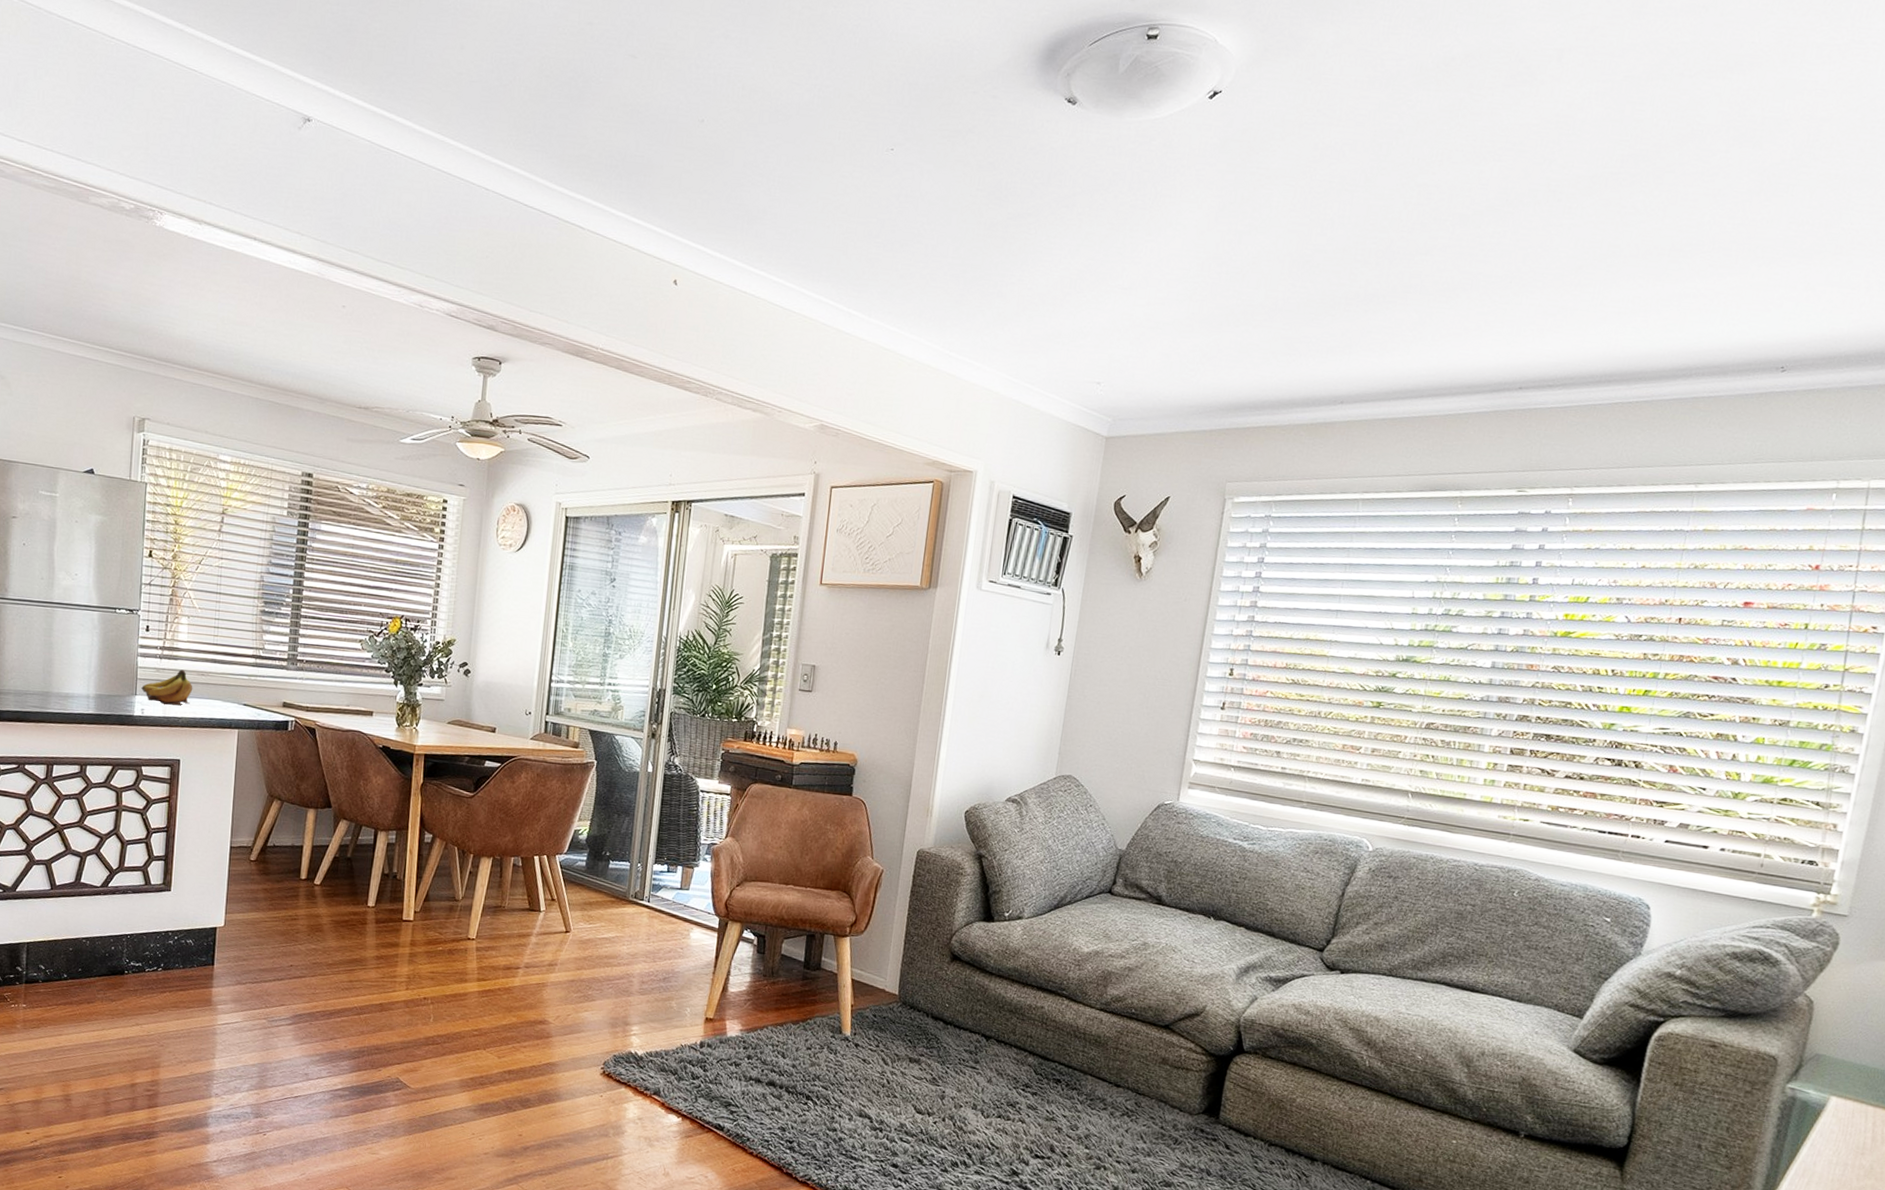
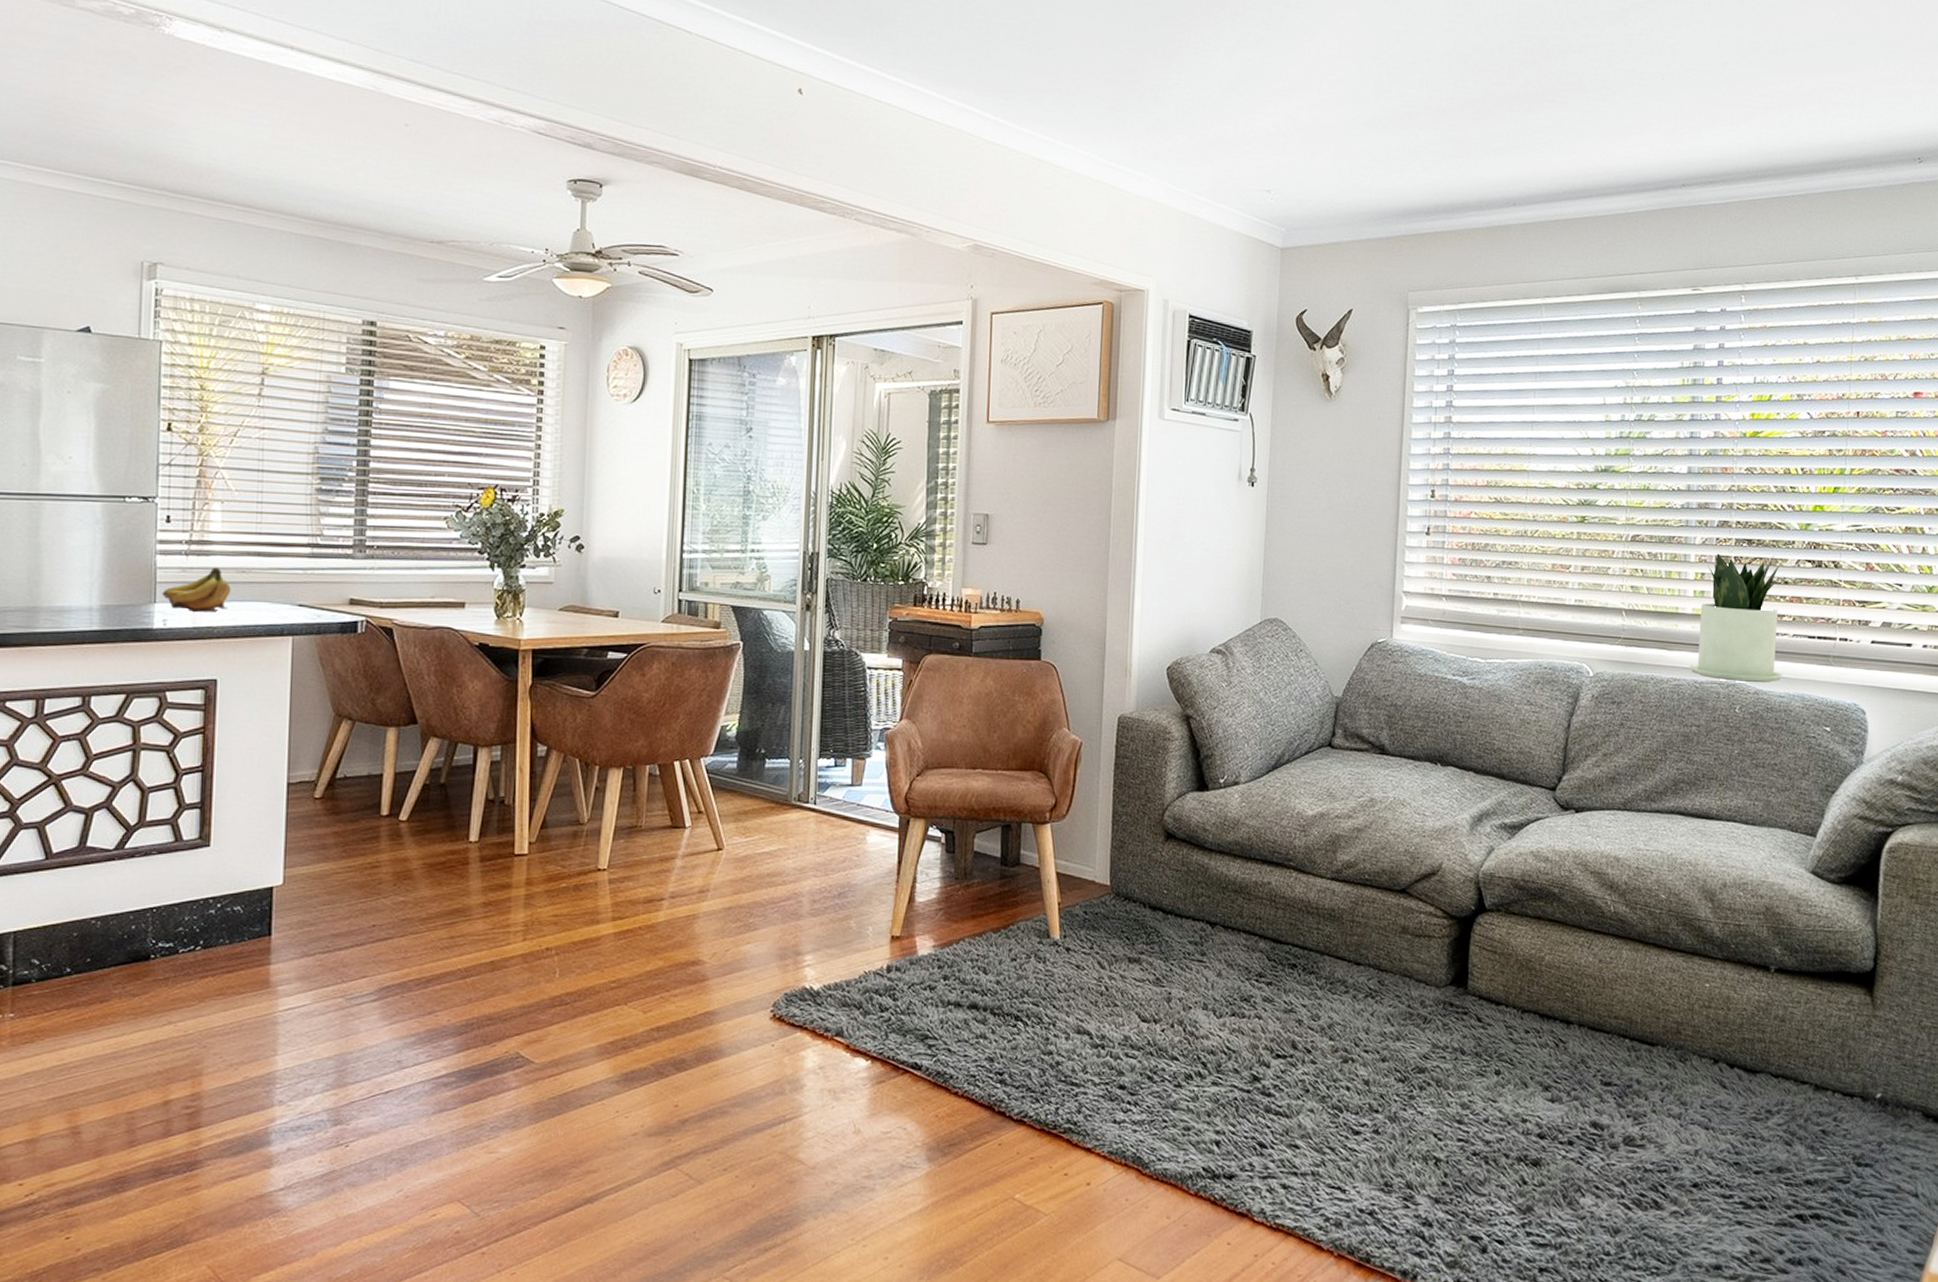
planter: none [1471,746,1578,871] -> present [1689,553,1784,683]

